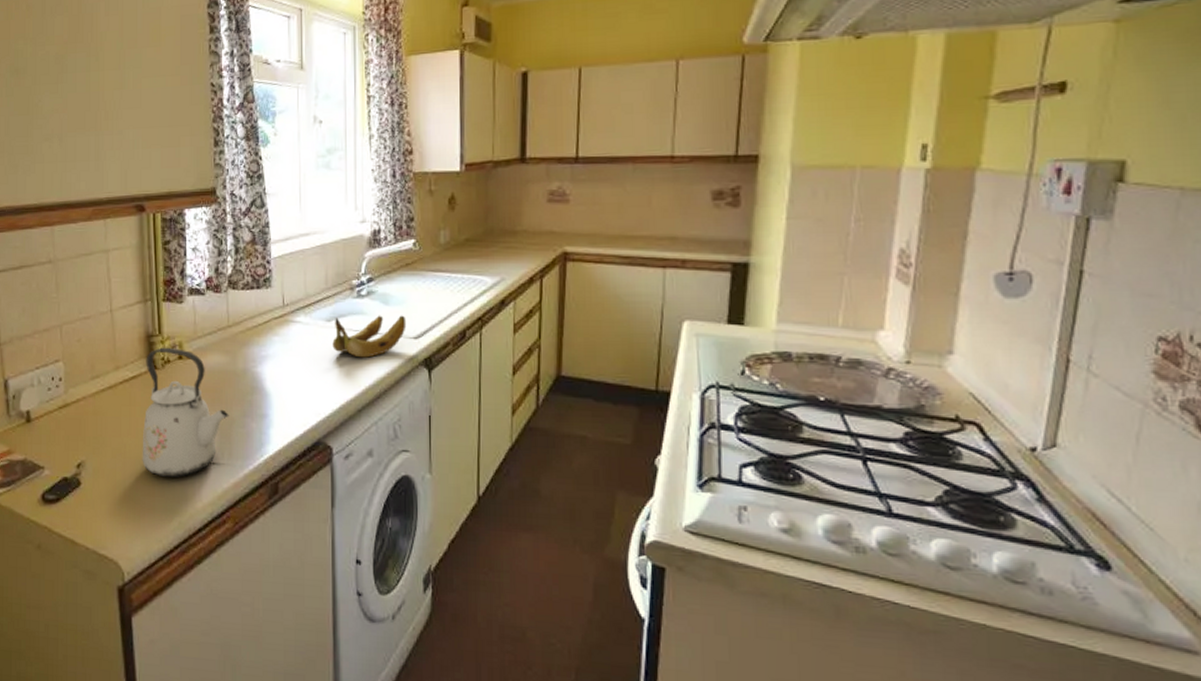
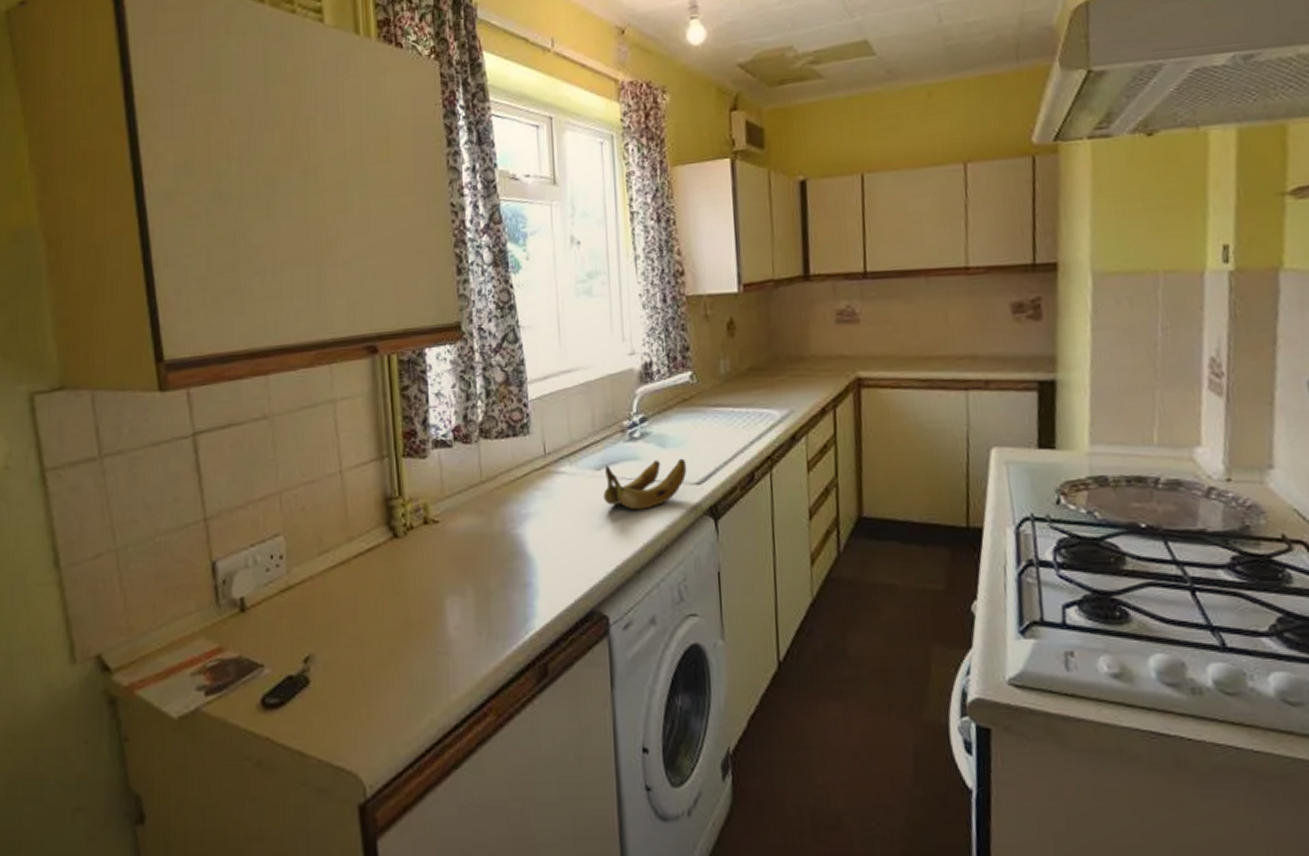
kettle: present [142,347,229,477] -> none [383,511,486,666]

